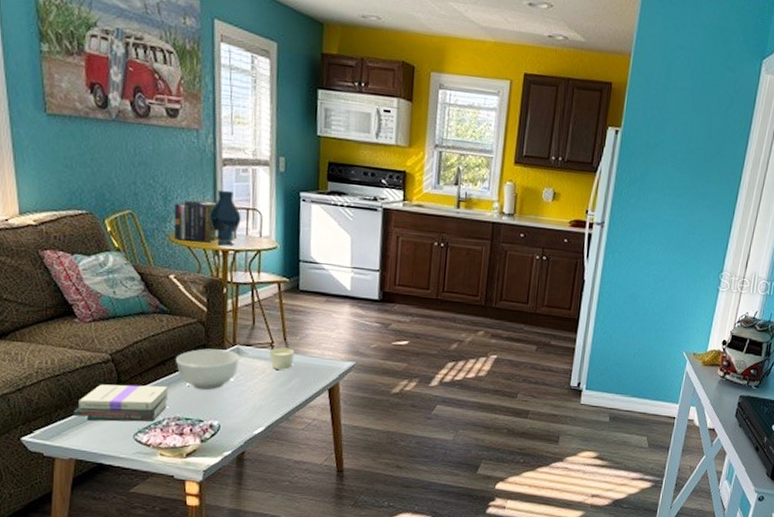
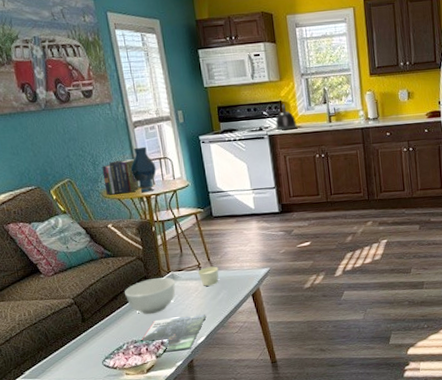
books: present [72,384,169,422] -> none [51,316,125,356]
magazine: none [185,398,270,439] -> present [141,314,206,353]
kettle: none [393,175,419,208] -> present [275,104,297,131]

